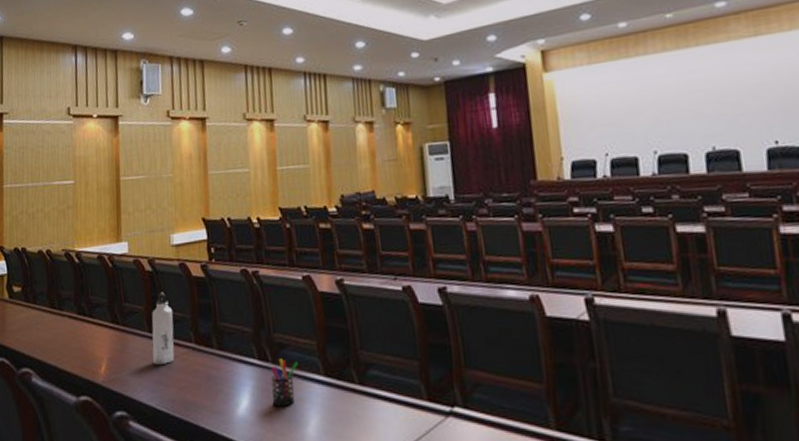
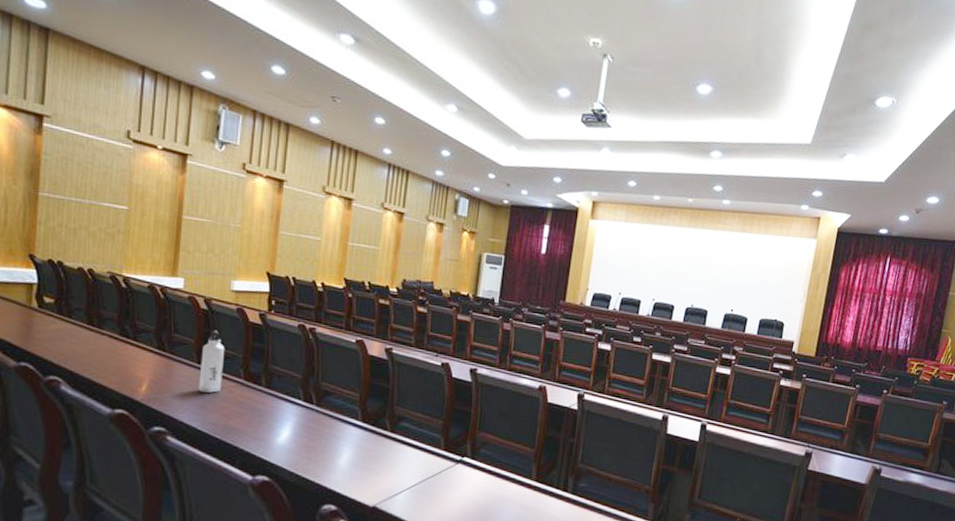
pen holder: present [270,359,298,407] -> none [311,403,340,442]

